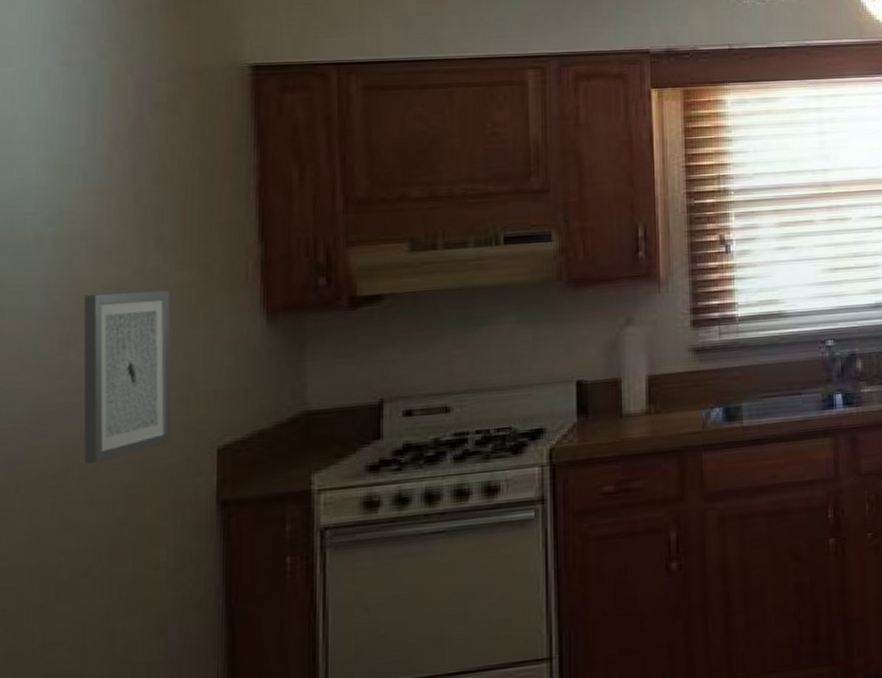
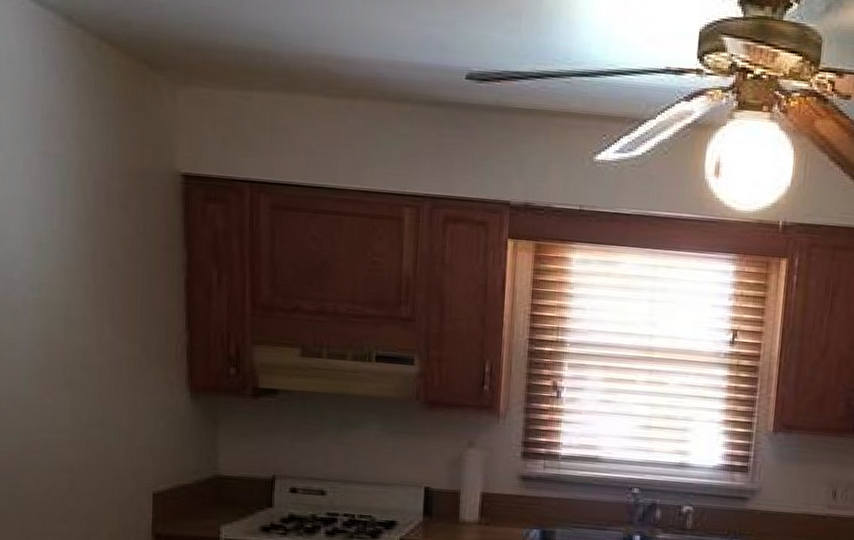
wall art: present [83,290,172,465] -> none [58,354,121,489]

